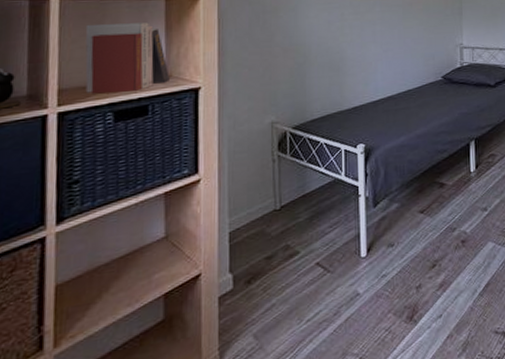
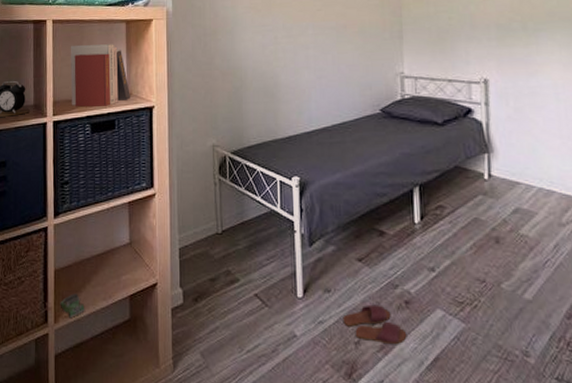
toy car: none [63,306,100,338] -> present [60,293,85,319]
slippers: none [405,248,463,283] -> present [342,304,407,344]

